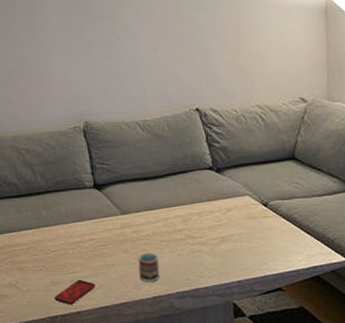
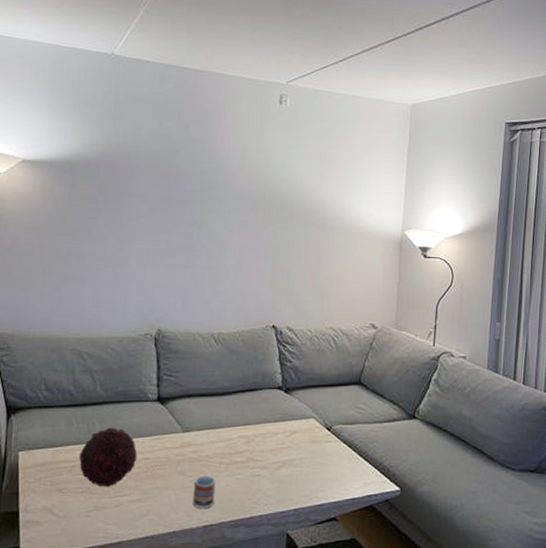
decorative orb: none [32,213,84,266] -> present [79,427,137,487]
smartphone: present [54,279,95,305] -> none [94,504,143,534]

